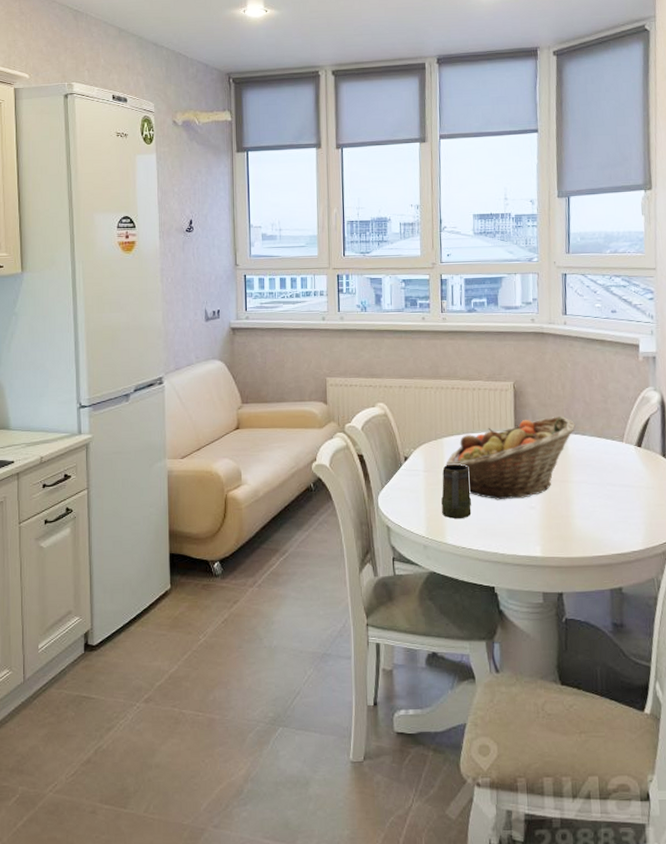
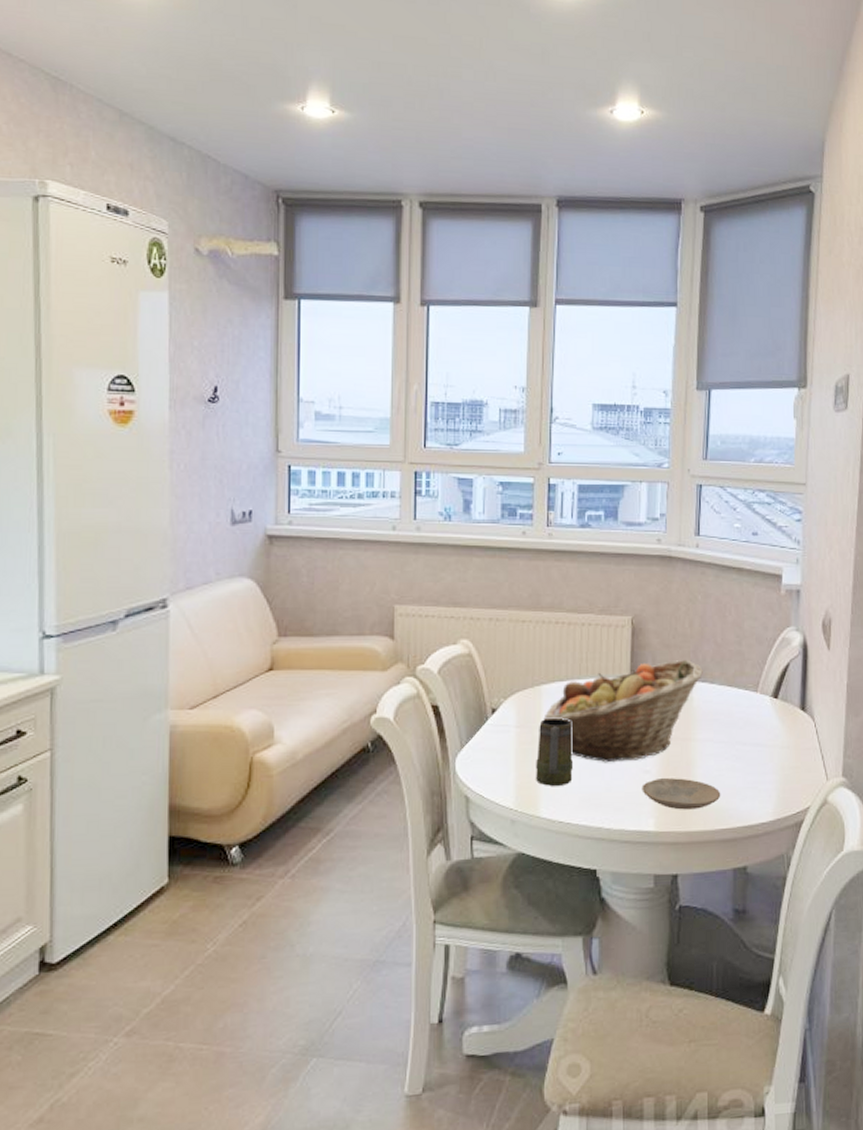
plate: none [528,513,597,539] -> present [642,778,721,810]

